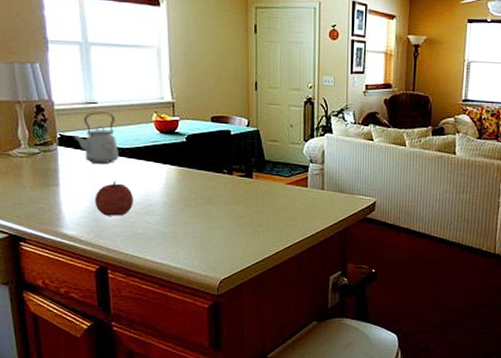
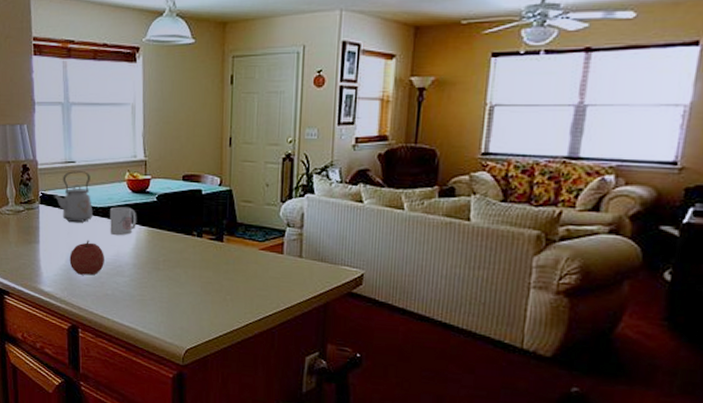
mug: none [138,147,167,176] -> present [110,206,137,236]

